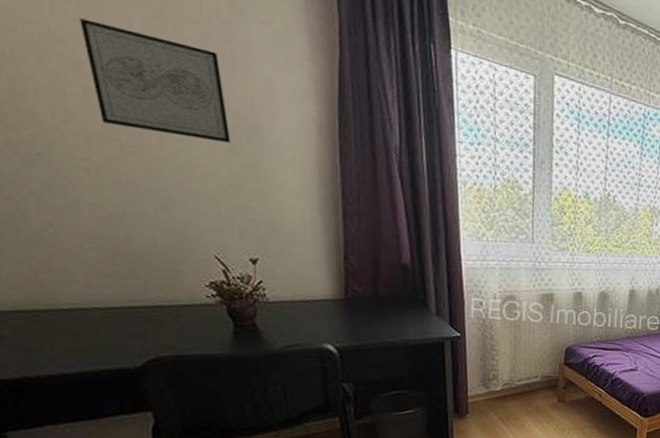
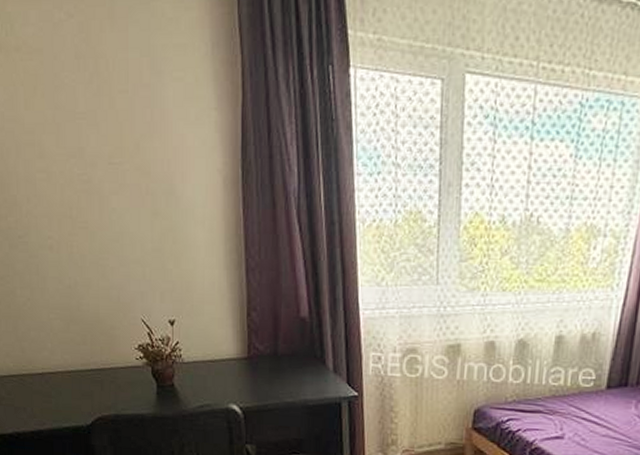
wall art: present [80,18,231,144] -> none [43,109,152,208]

